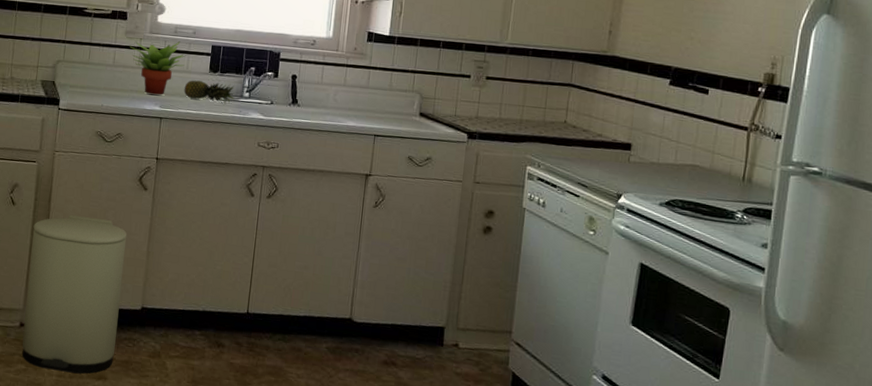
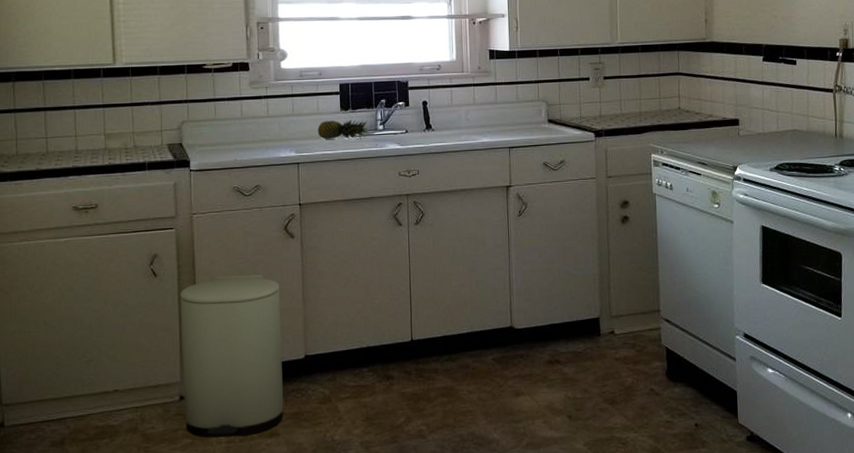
succulent plant: present [129,41,187,96] -> none [256,84,315,142]

